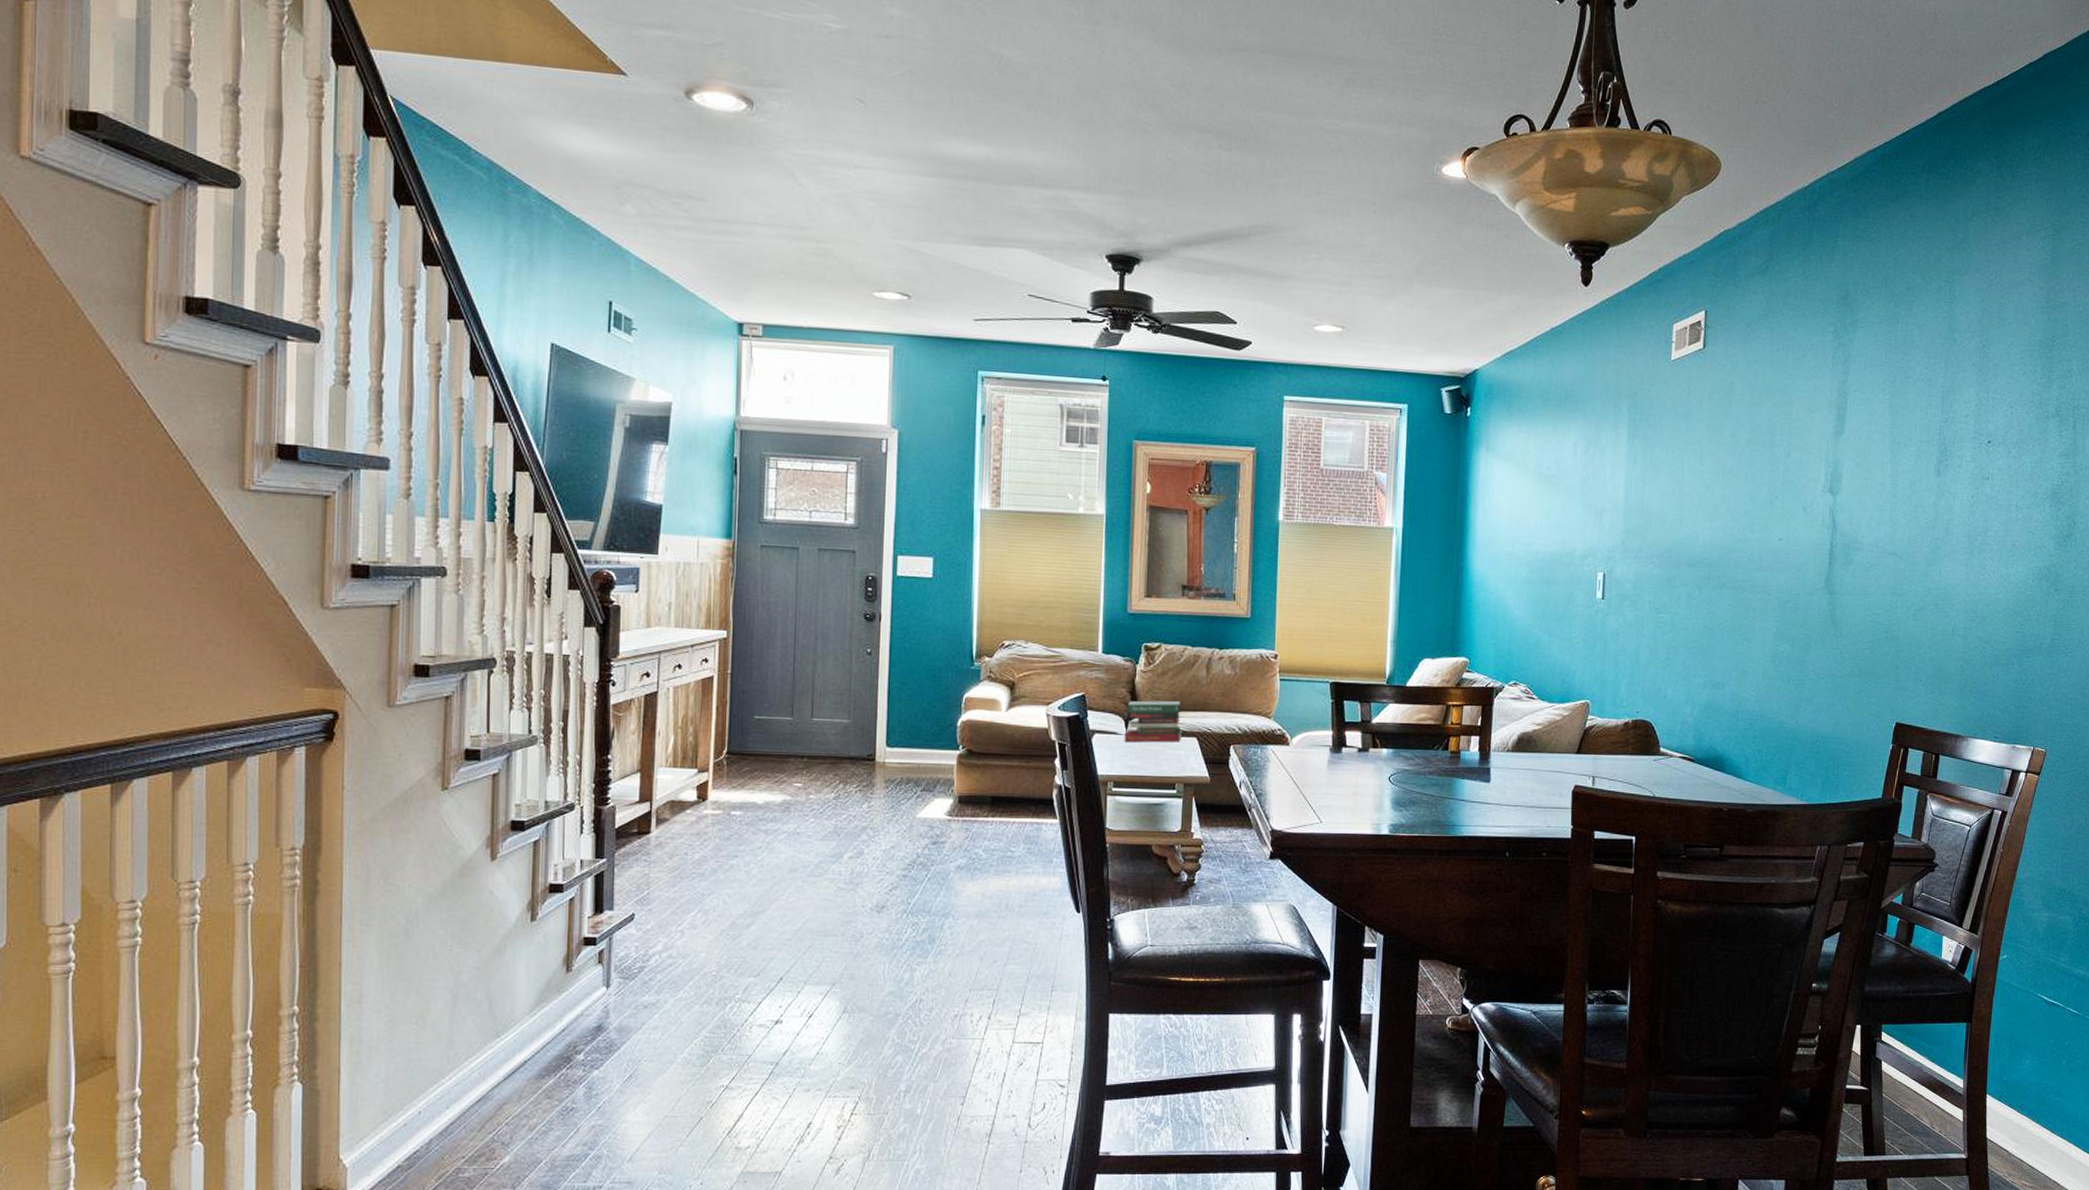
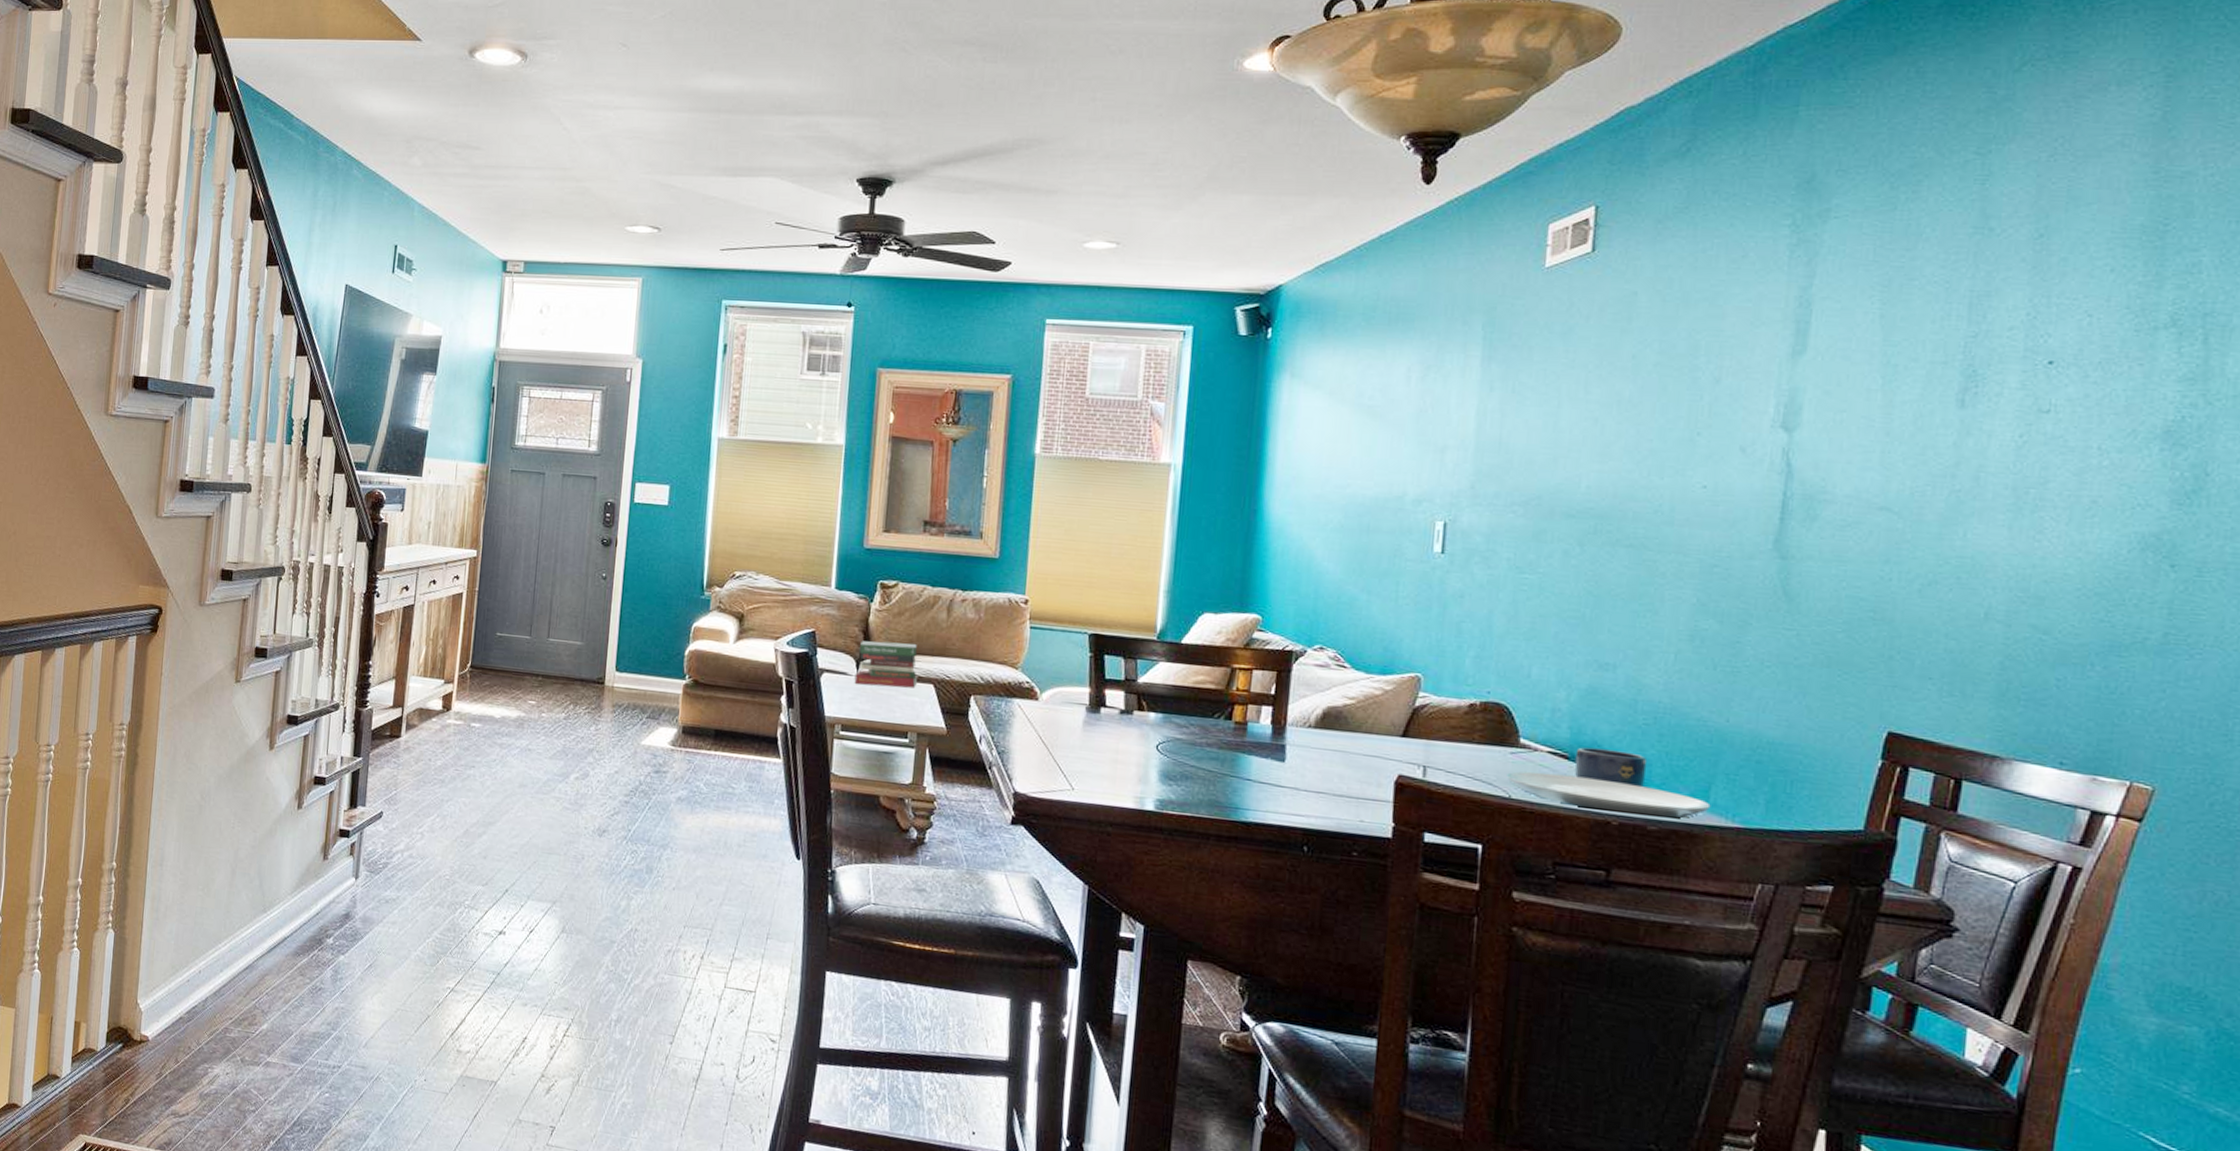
plate: none [1652,774,1787,802] -> present [1507,771,1711,818]
mug: none [1698,751,1746,780] -> present [1574,747,1648,788]

